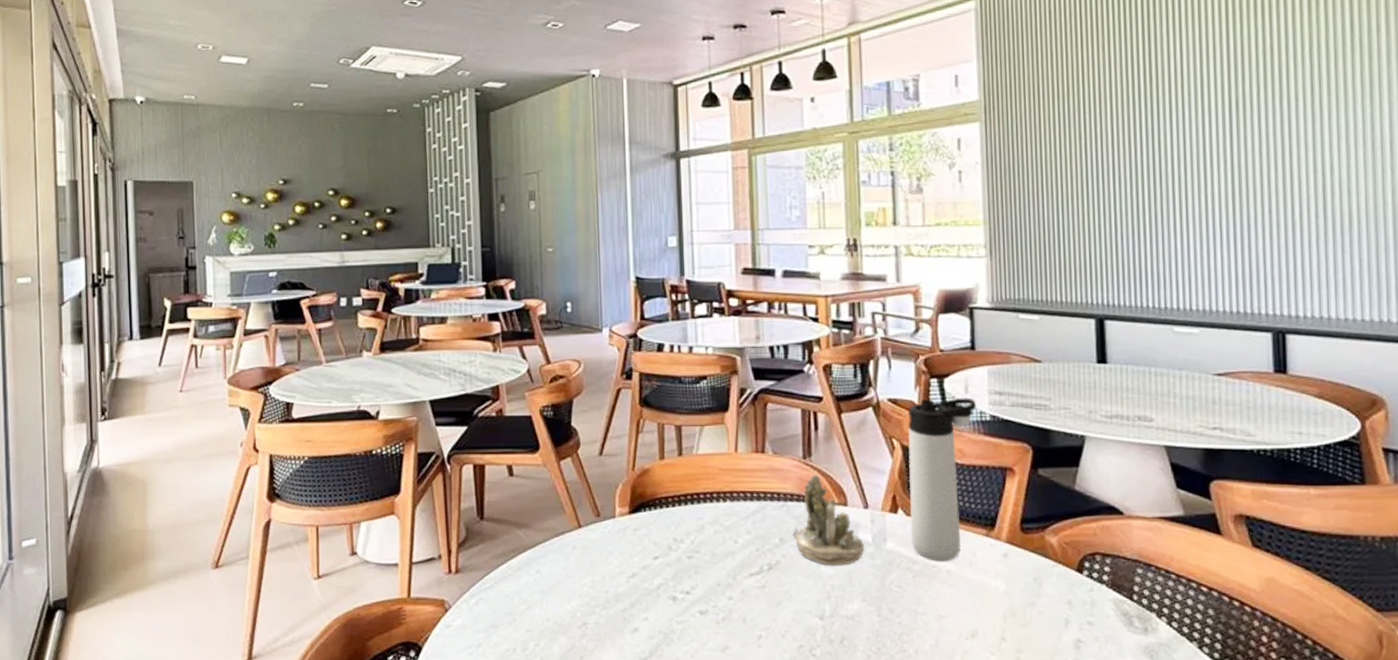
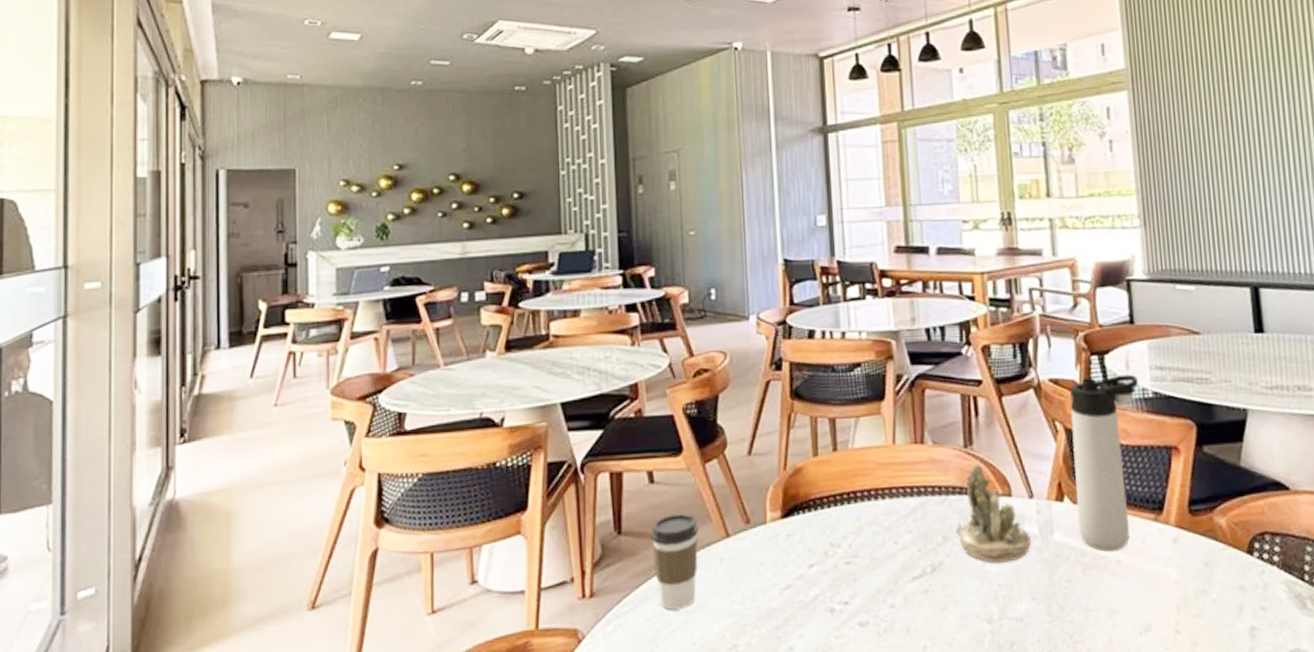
coffee cup: none [510,504,553,590] -> present [651,513,698,611]

